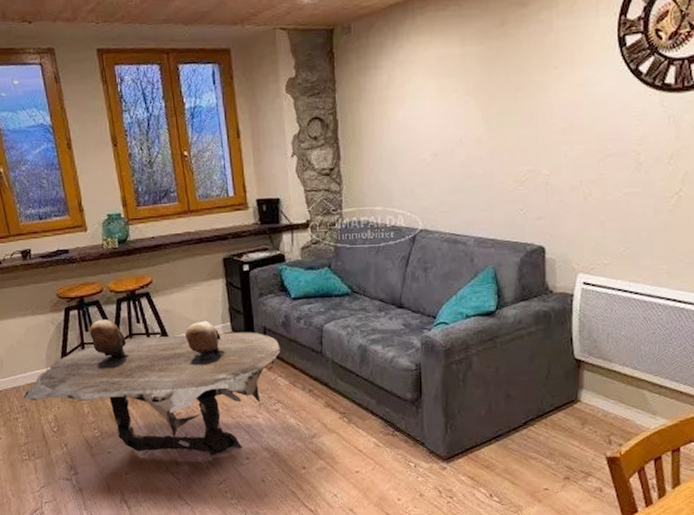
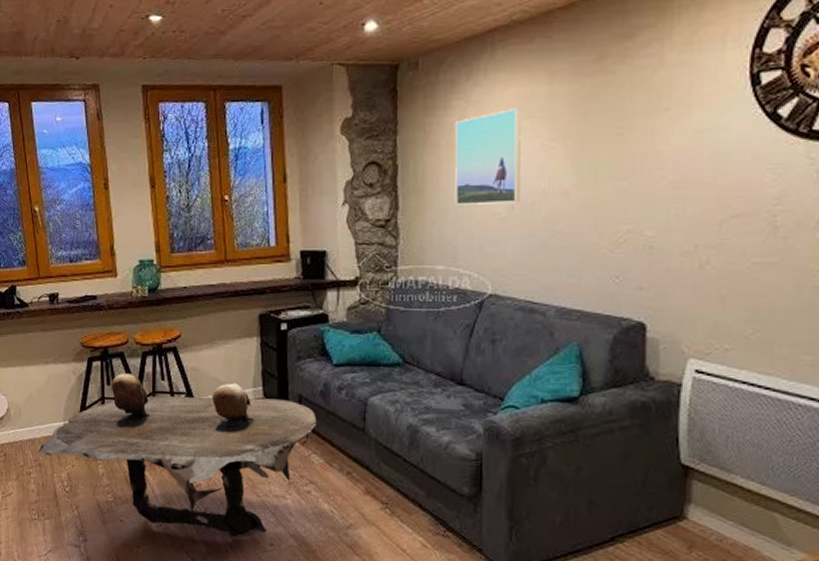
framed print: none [384,67,442,153] -> present [454,108,522,205]

